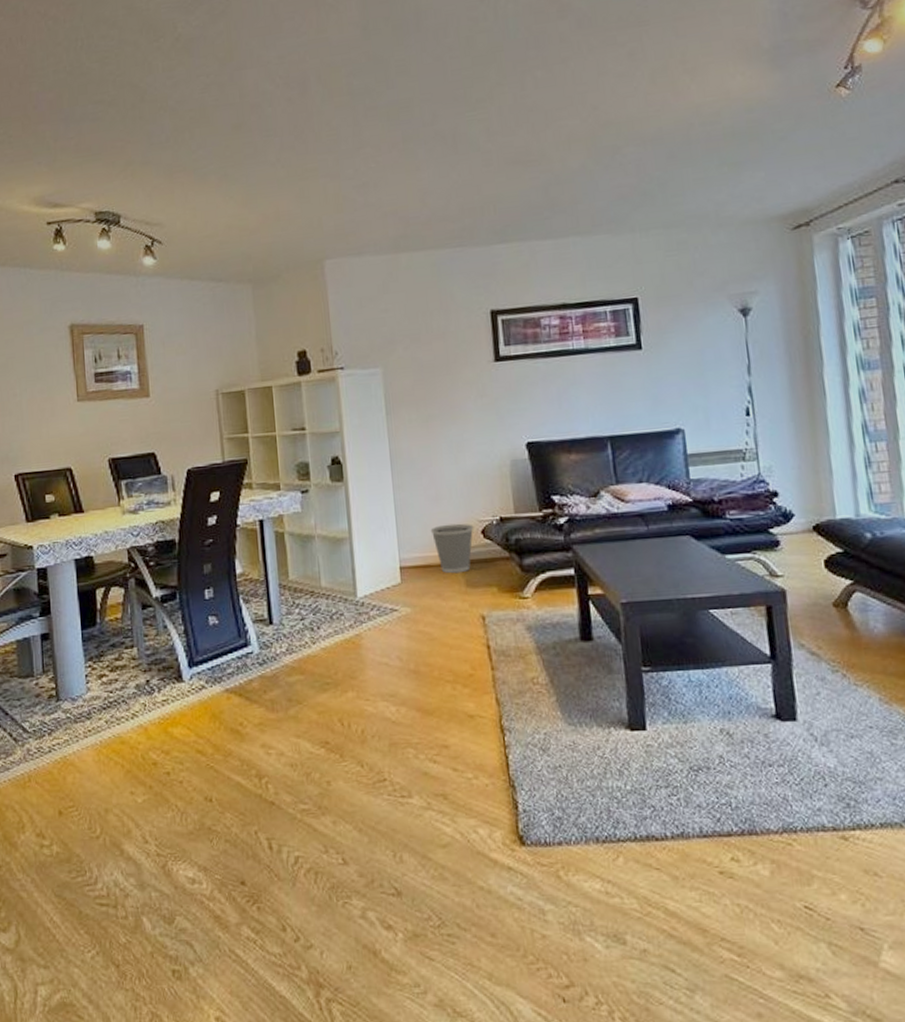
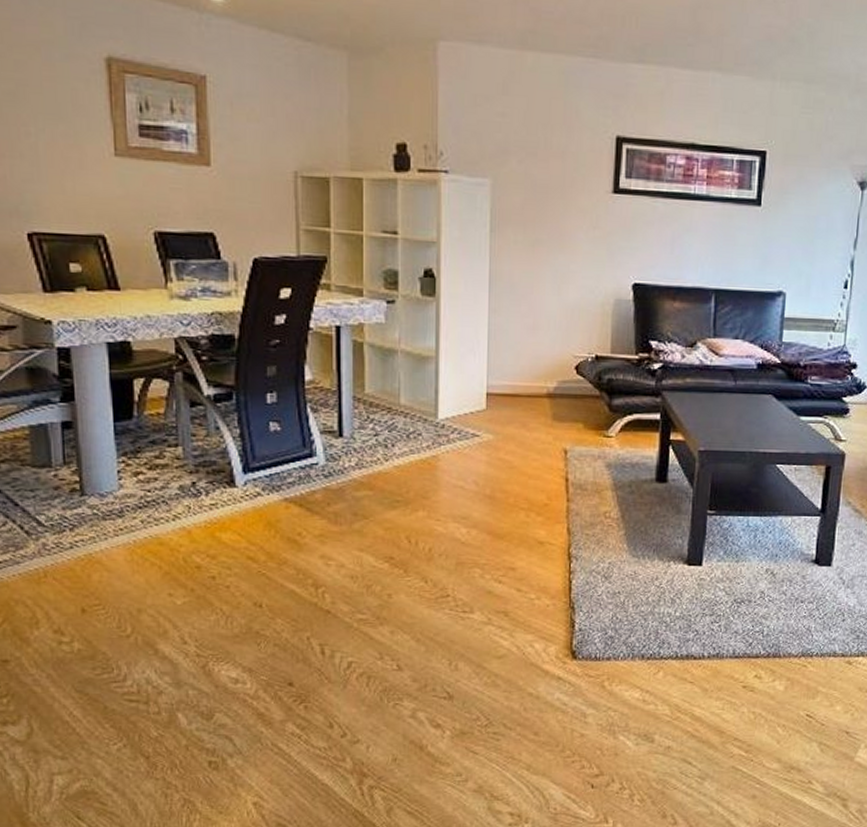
wastebasket: present [430,523,474,574] -> none [523,355,568,406]

